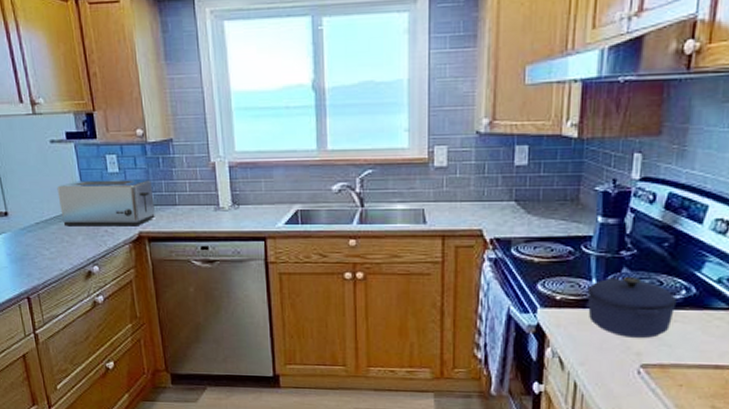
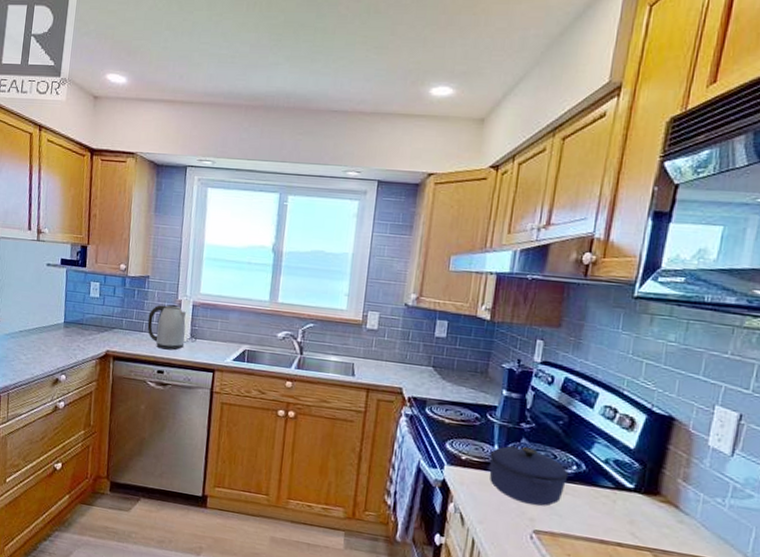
toaster: present [57,179,155,227] -> none [43,300,125,346]
kettle: none [179,168,227,222] -> present [147,304,186,350]

